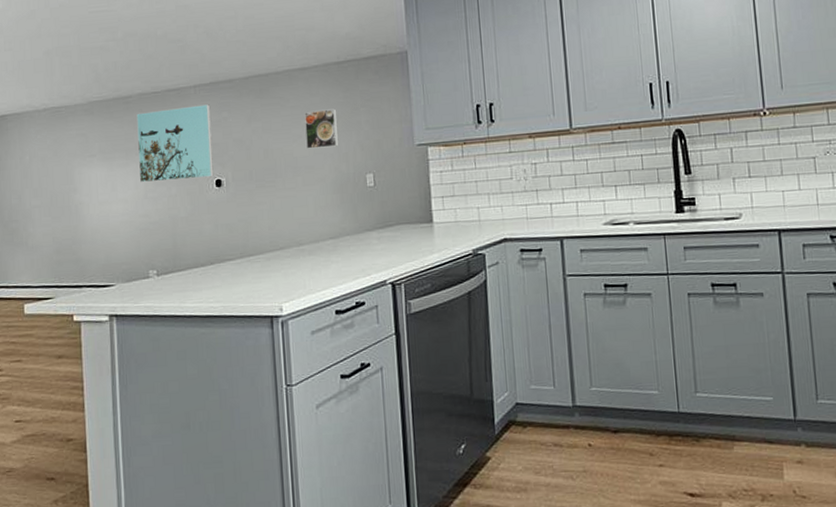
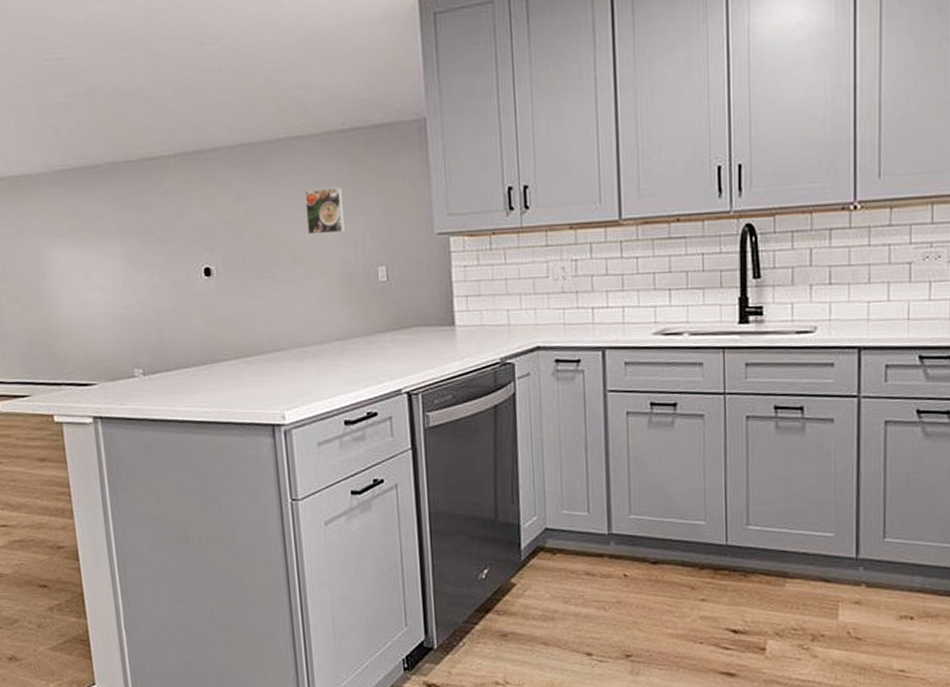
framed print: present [136,104,214,182] -> none [108,178,202,268]

